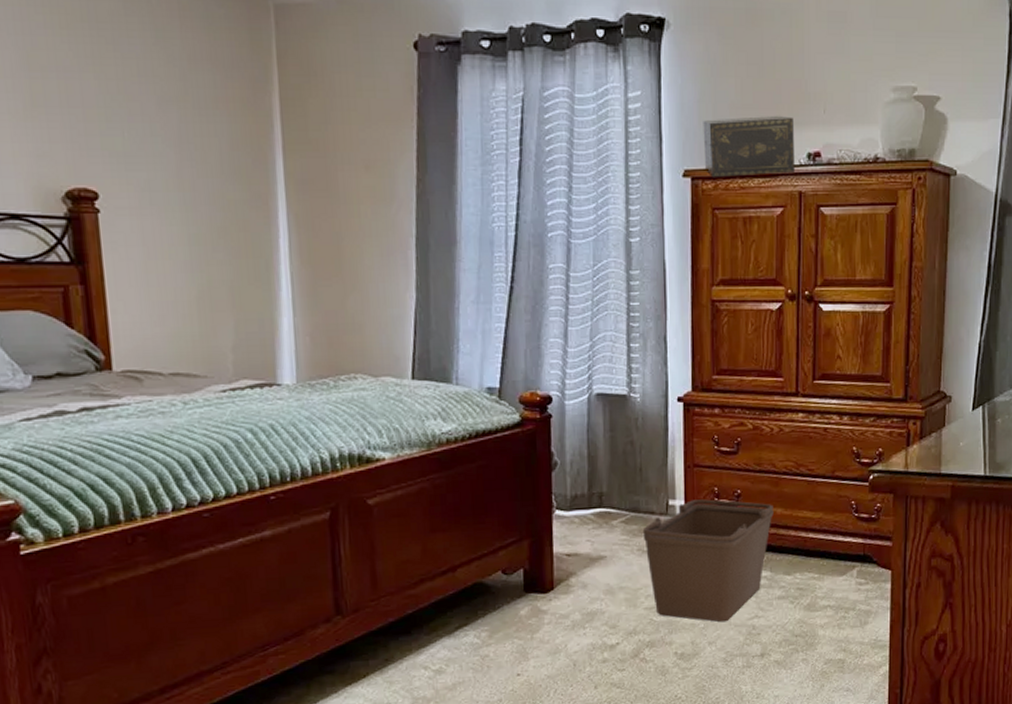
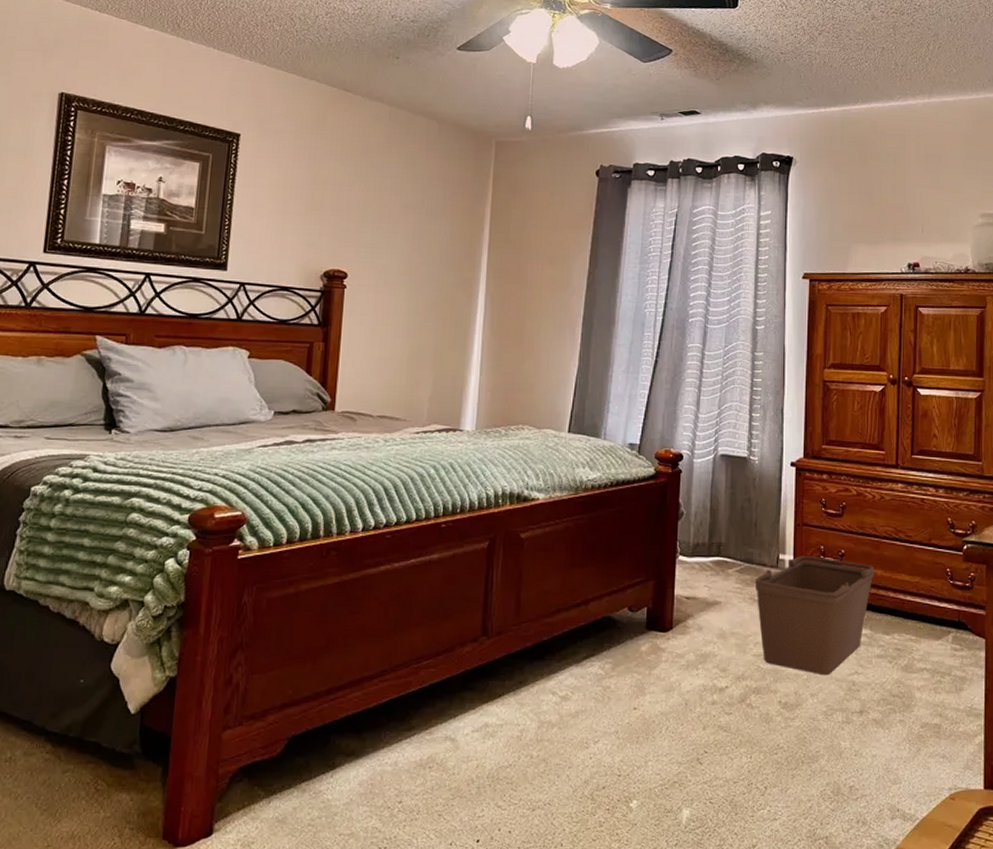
decorative box: present [703,115,796,178] -> none [820,232,898,281]

